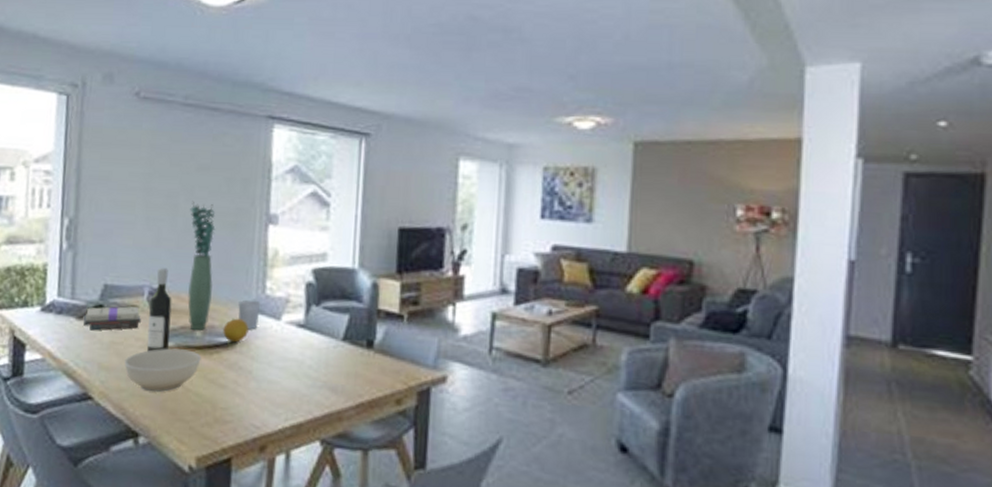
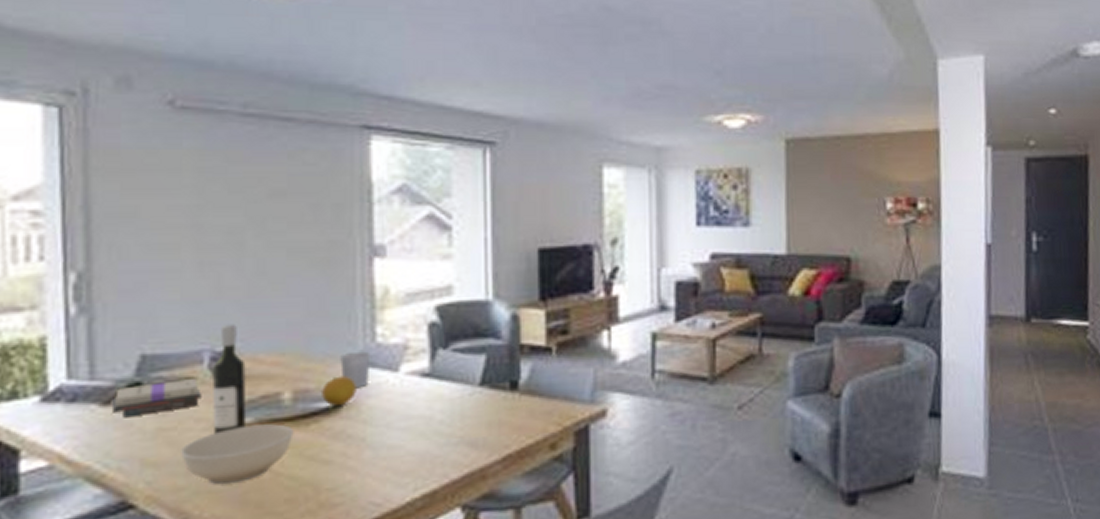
vase: present [187,200,216,330] -> none [262,236,304,398]

